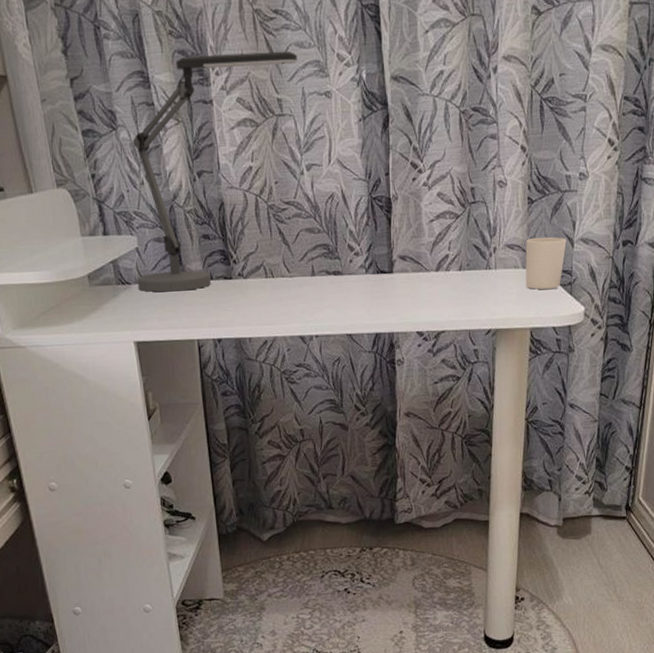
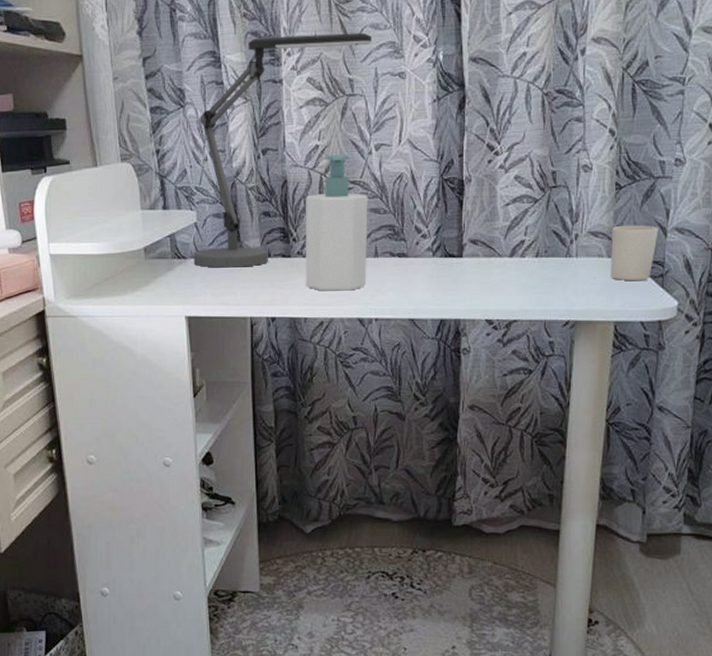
soap bottle: none [243,174,306,311] -> present [305,154,368,291]

